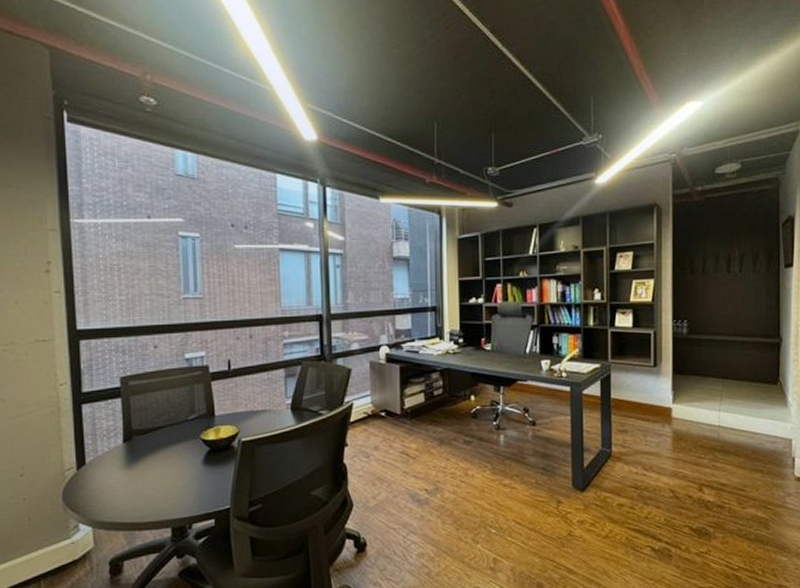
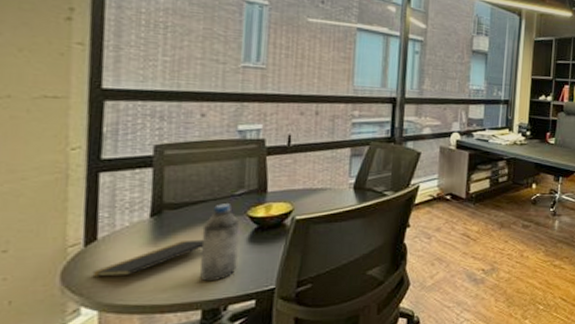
notepad: none [85,462,167,498] -> present [92,239,203,277]
water bottle: none [165,428,196,502] -> present [200,204,239,282]

